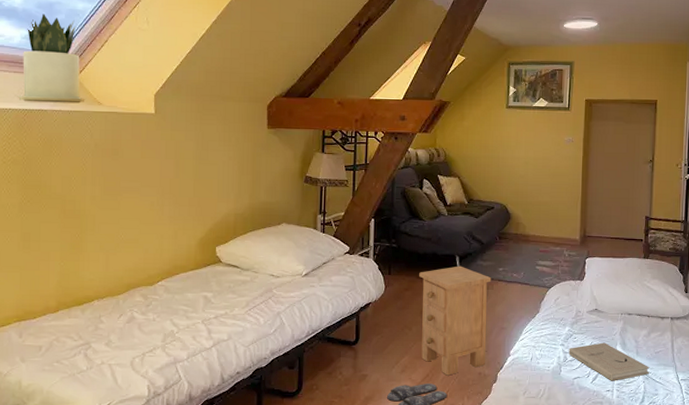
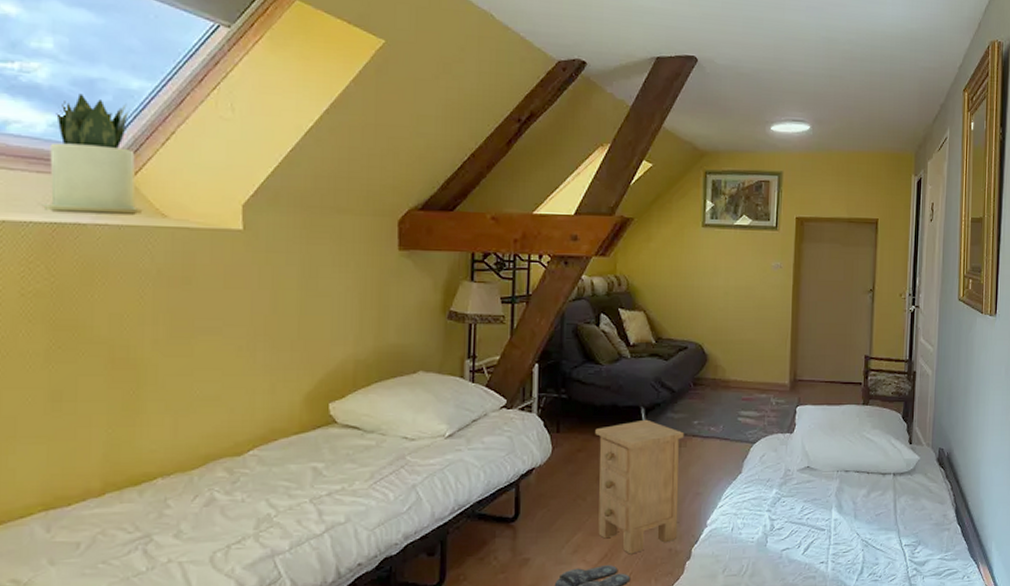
book: present [569,342,649,381] -> none [776,505,869,551]

